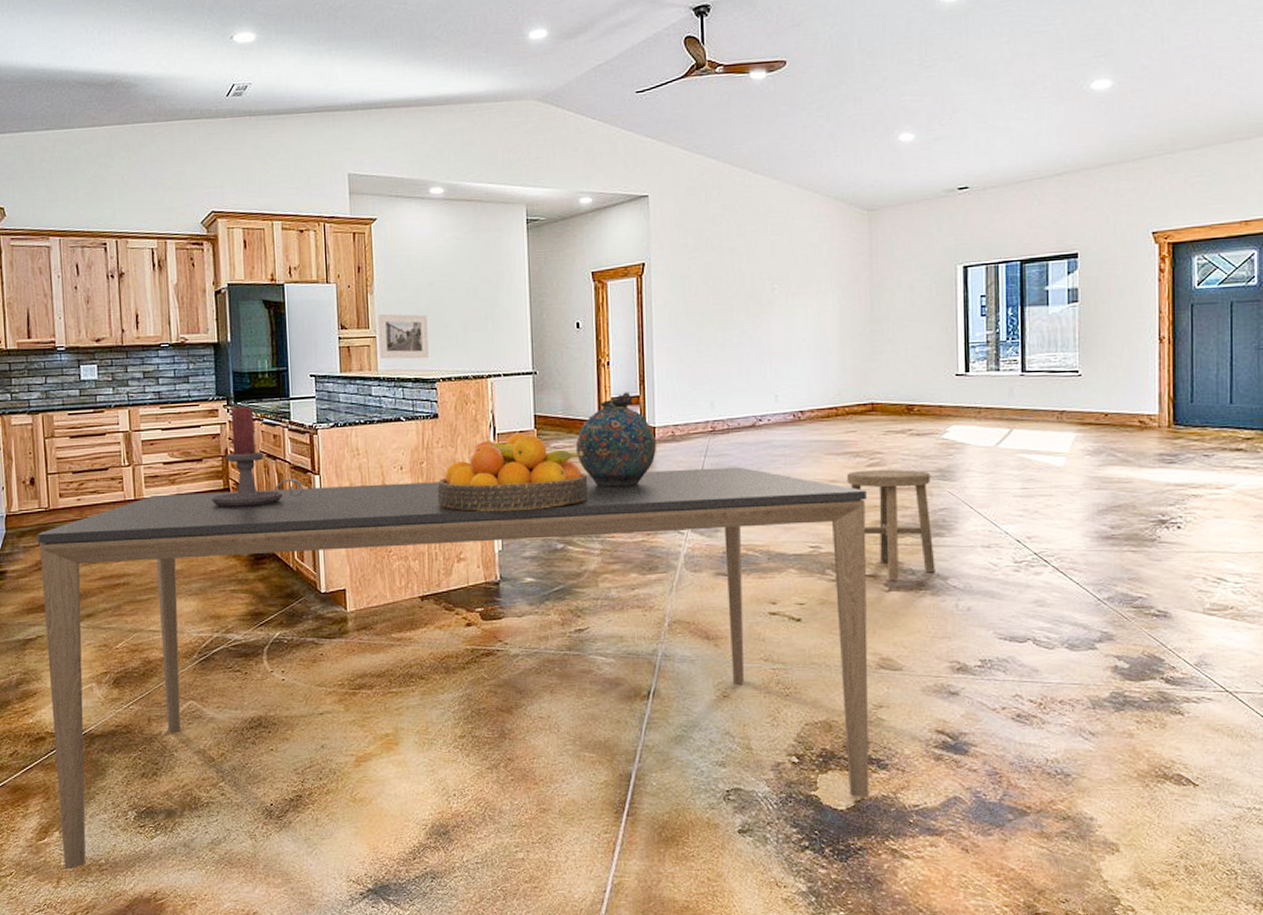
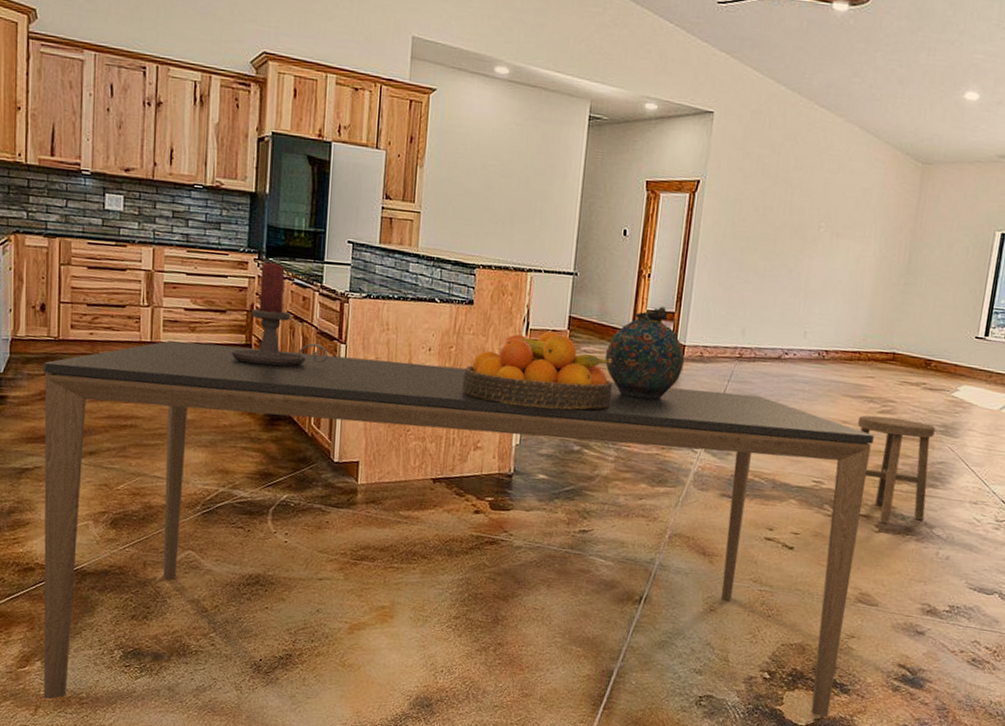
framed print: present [378,313,430,359] -> none [422,189,476,243]

